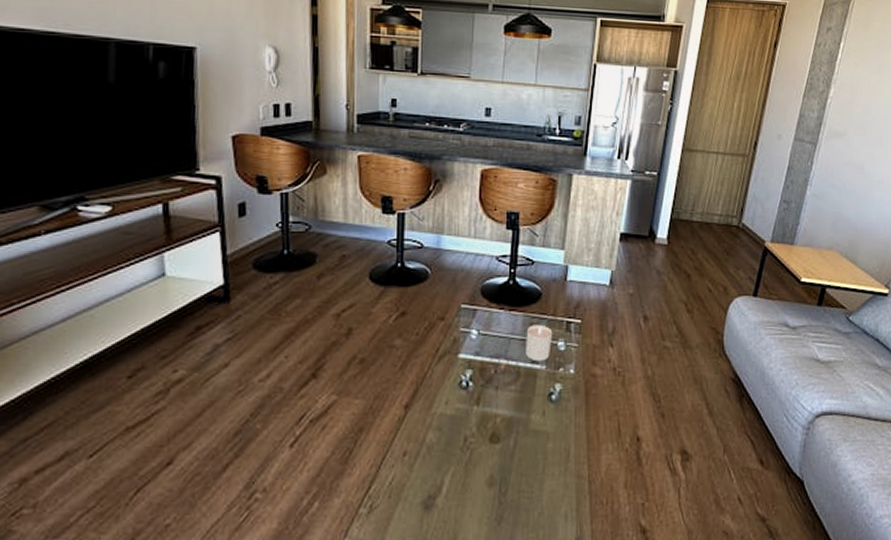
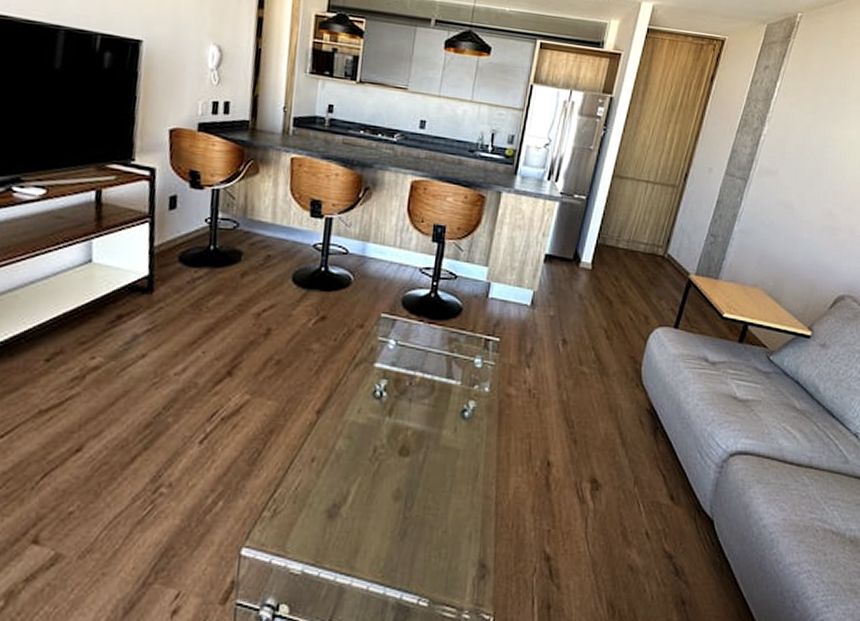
candle: present [526,324,553,362] -> none [442,339,471,377]

